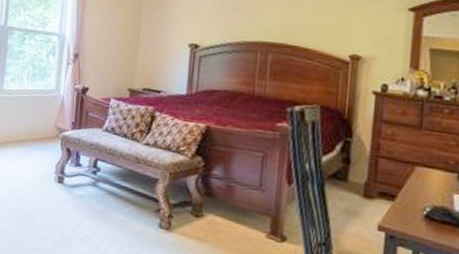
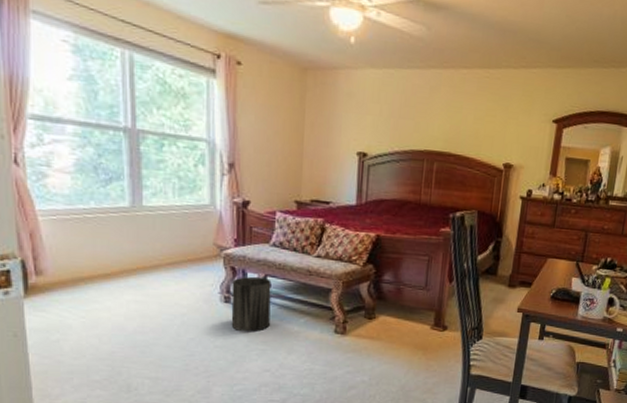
trash can: none [61,159,101,215] -> present [231,276,272,331]

